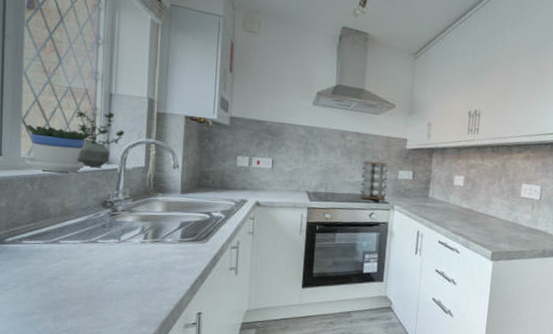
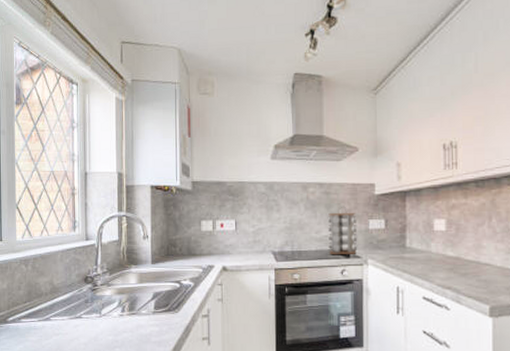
flowerpot: present [24,124,90,173] -> none [19,210,71,253]
potted plant: present [75,110,126,168] -> none [58,190,100,245]

